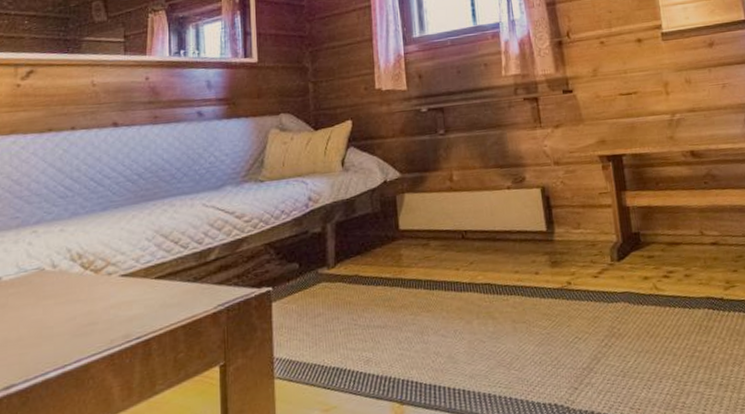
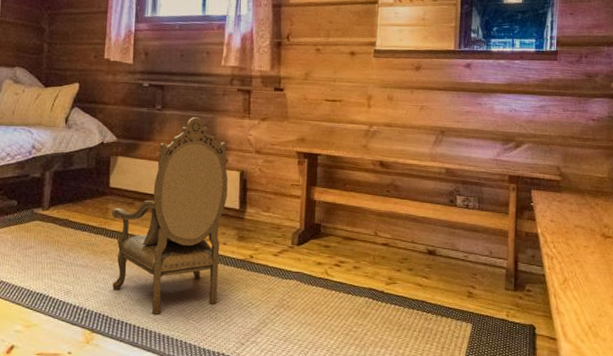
armchair: none [406,136,539,370] -> present [112,117,228,314]

